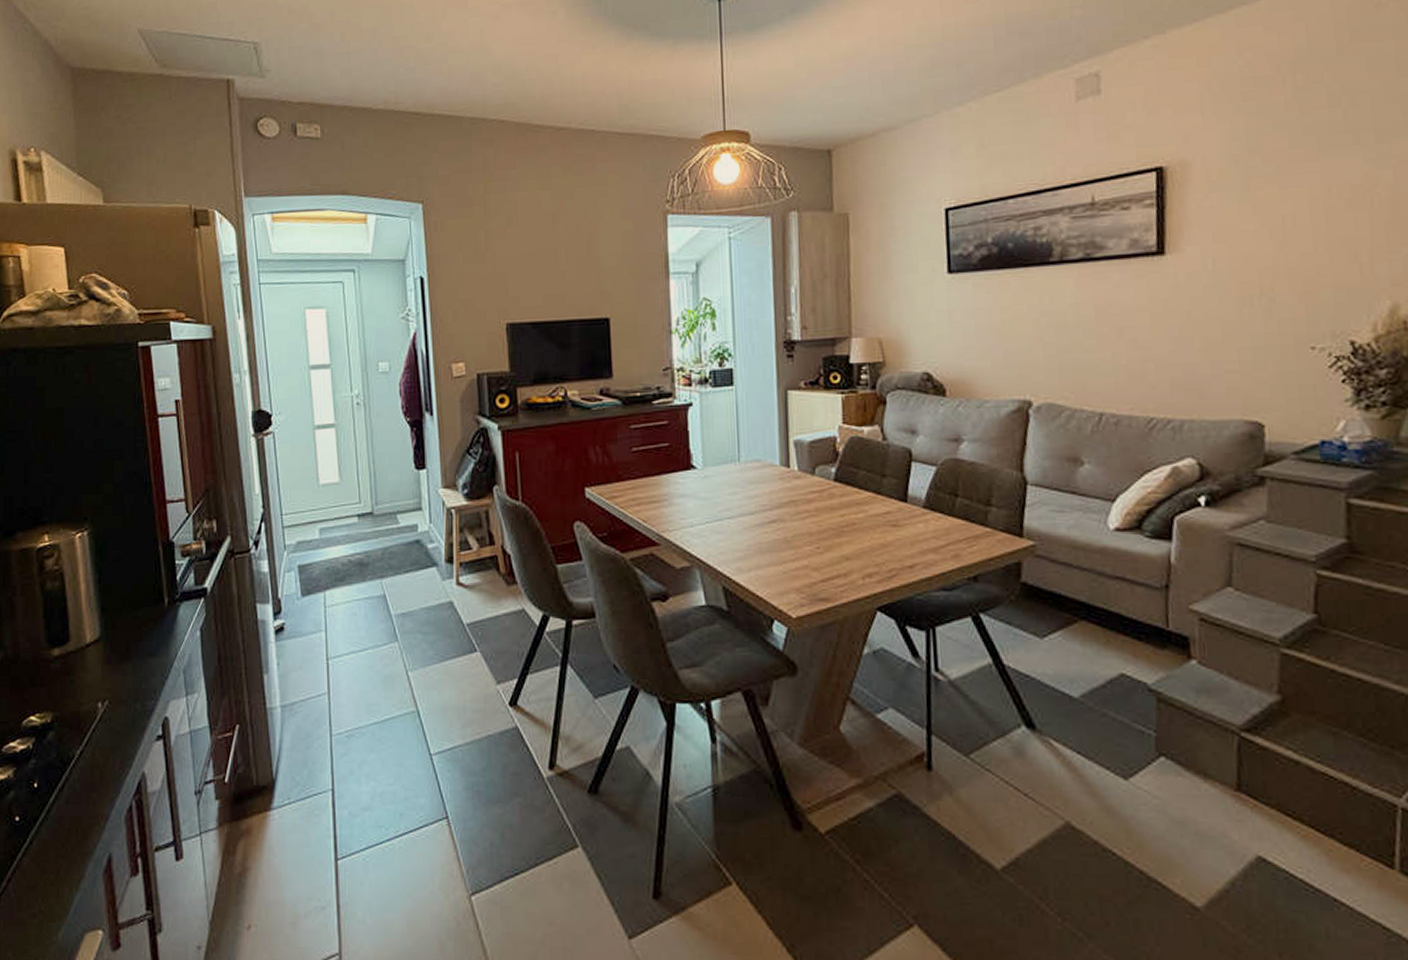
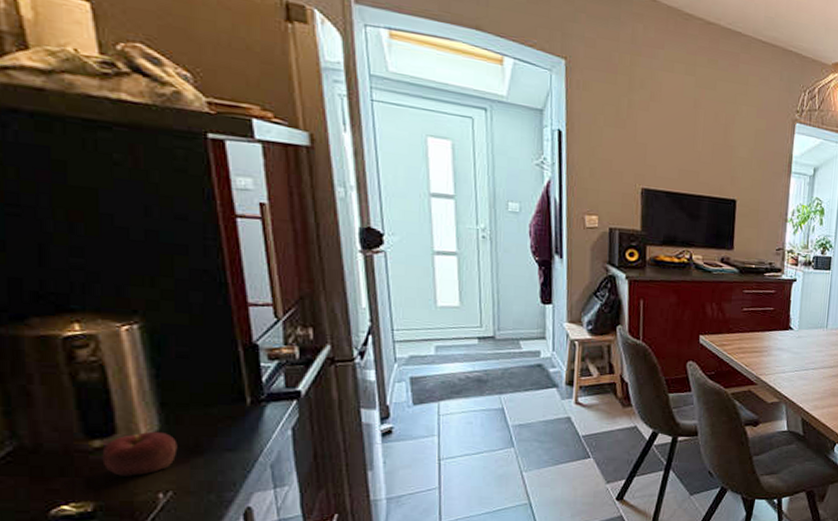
apple: none [59,637,113,685] -> present [102,431,178,476]

